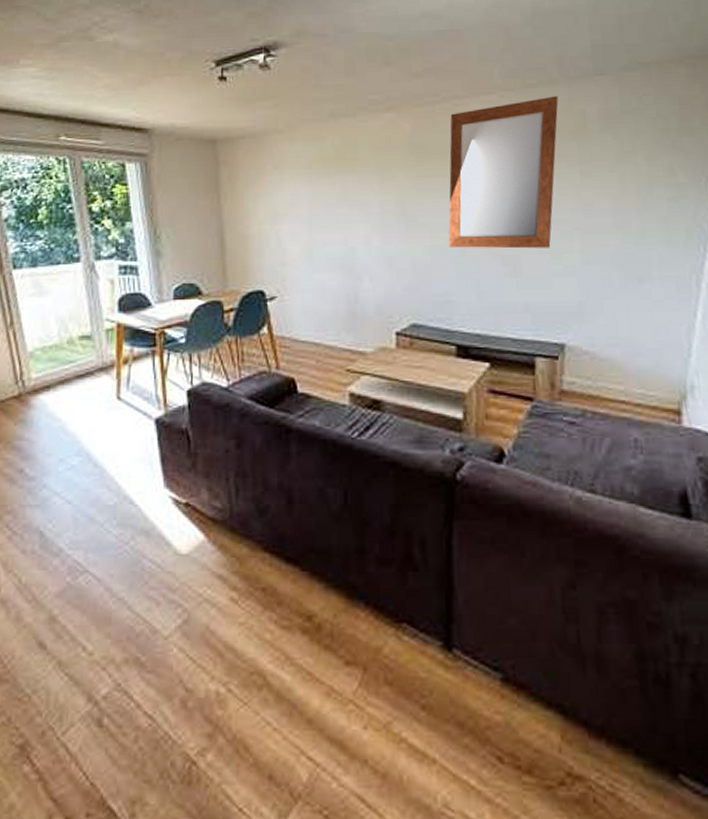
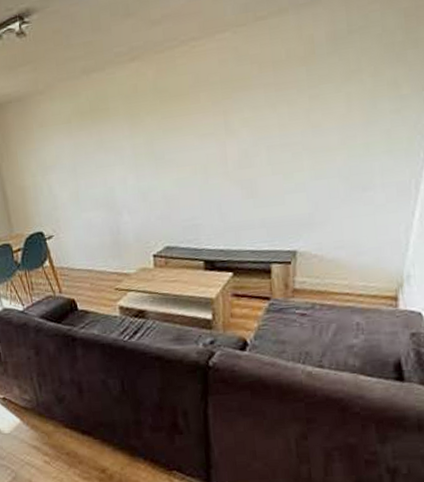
mirror: present [448,96,559,249] -> none [188,24,288,178]

